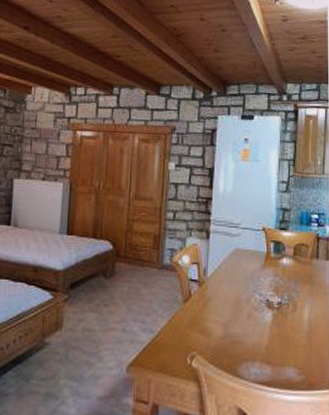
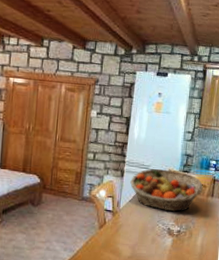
fruit basket: none [218,228,305,279] -> present [130,169,203,212]

